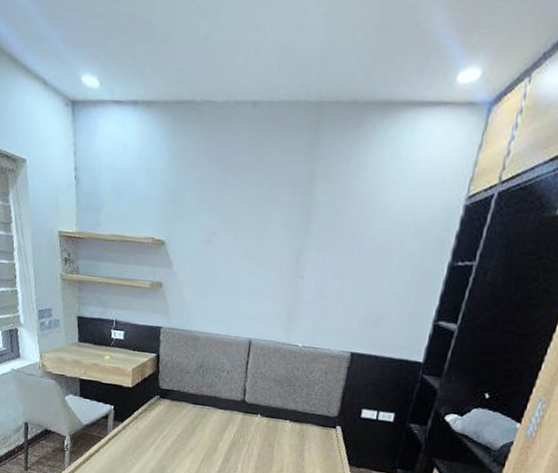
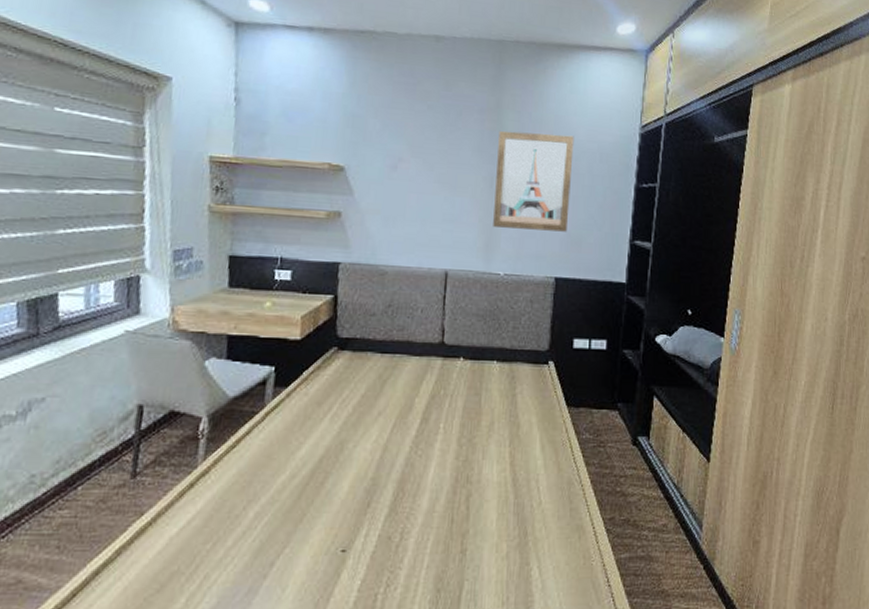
wall art: none [296,204,389,309] -> present [493,130,574,232]

